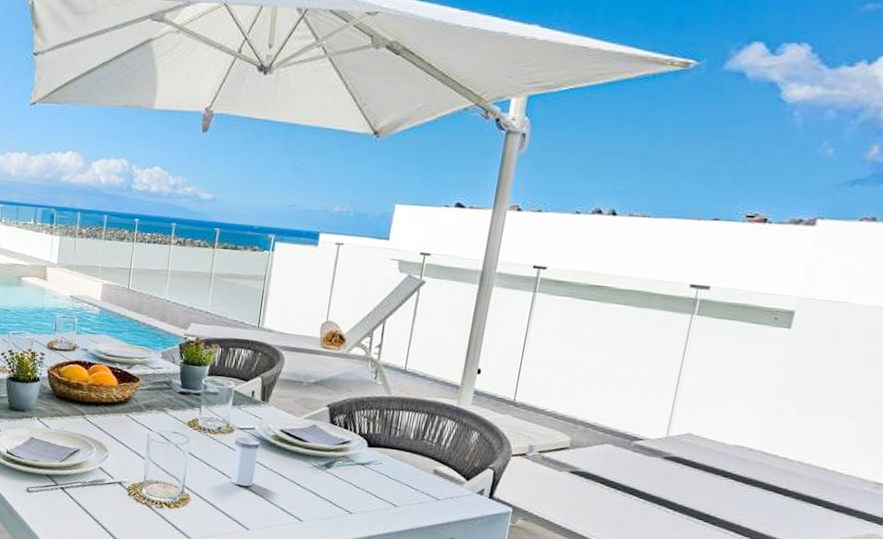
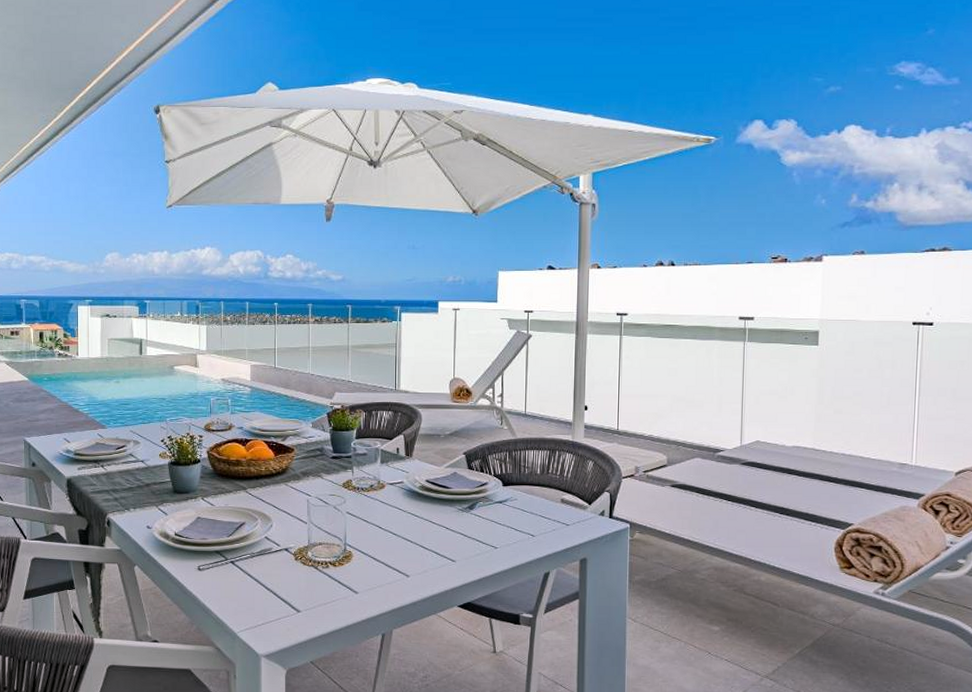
salt shaker: present [230,437,260,487] -> none [386,491,410,536]

